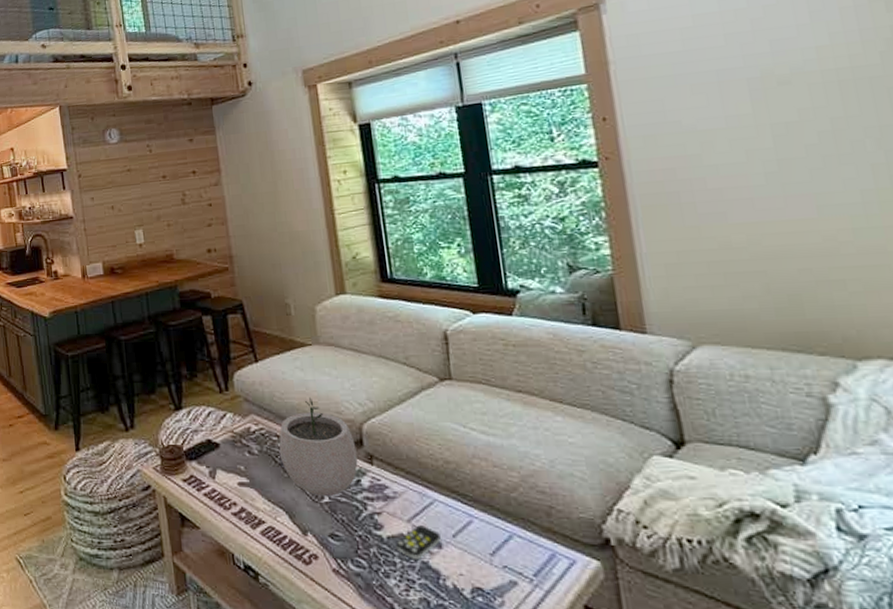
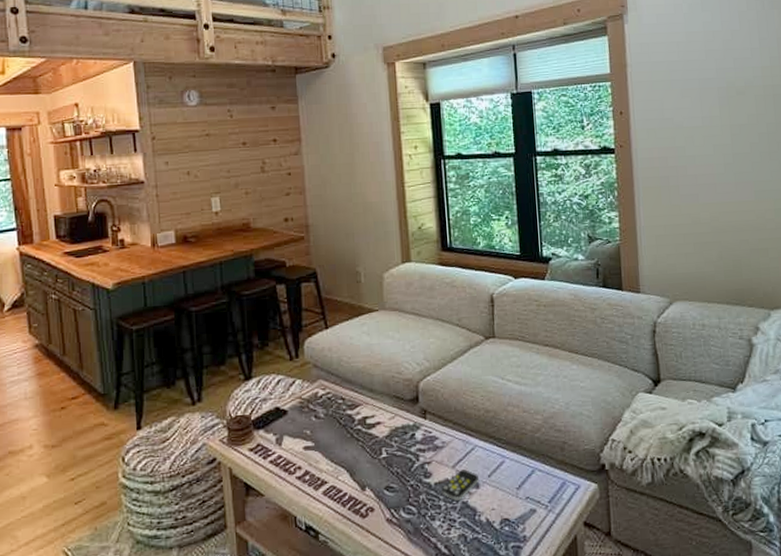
plant pot: present [279,397,358,496] -> none [343,360,414,452]

